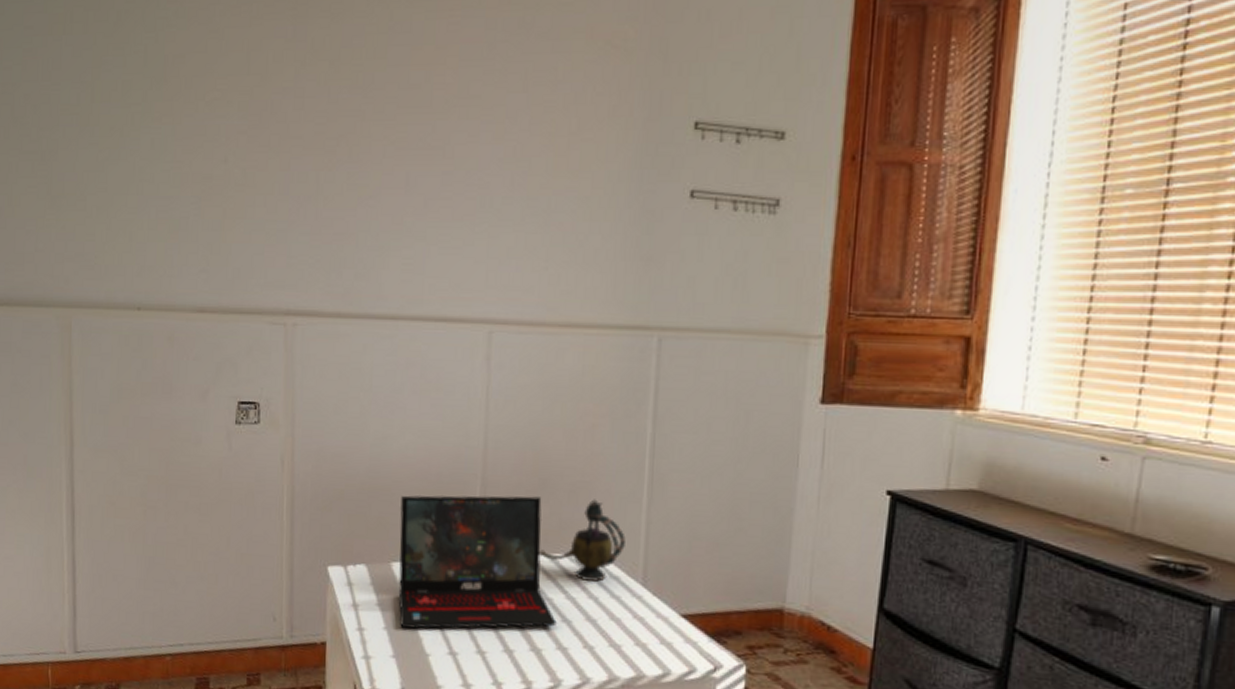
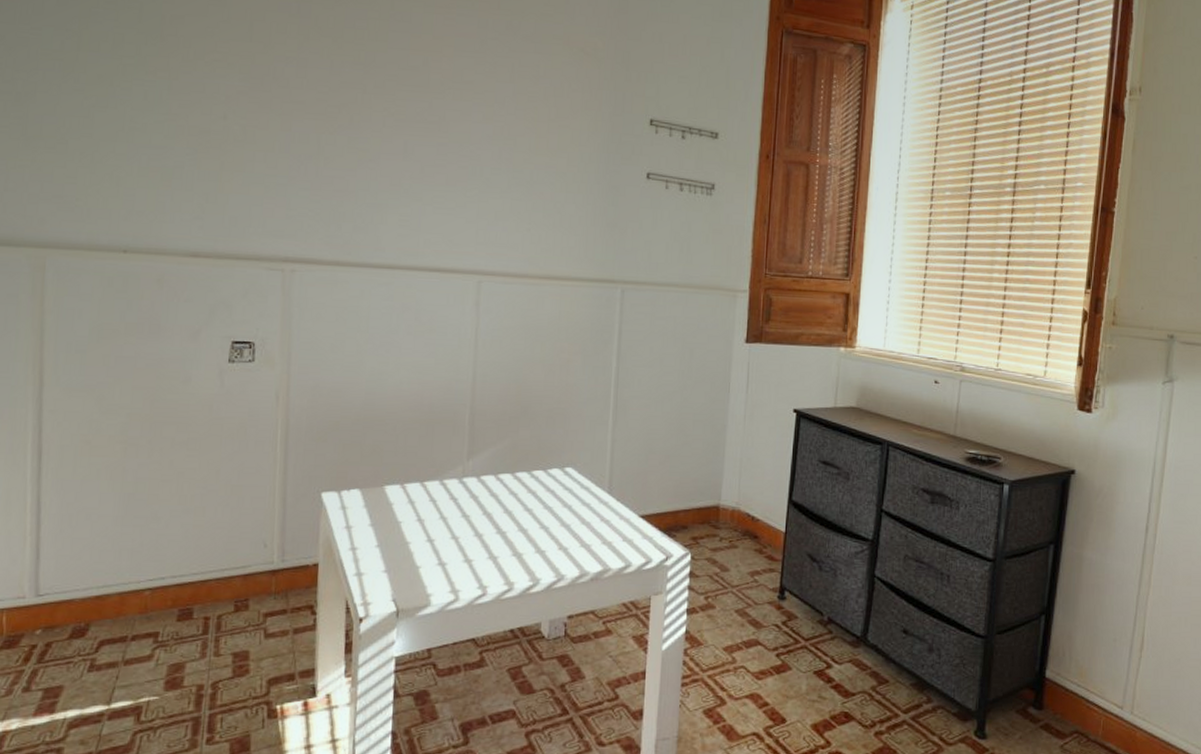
laptop: present [398,495,557,629] -> none [391,422,536,544]
teapot: present [539,499,626,583] -> none [521,423,595,493]

